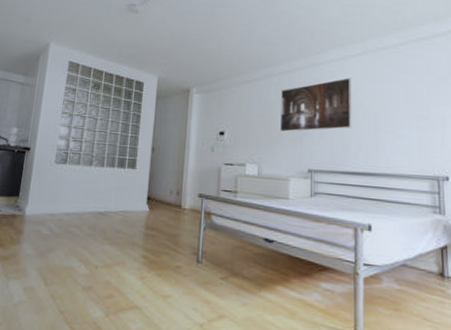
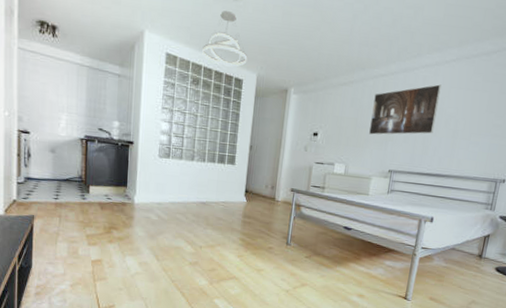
pendant light: none [104,21,148,71] -> present [202,10,248,67]

